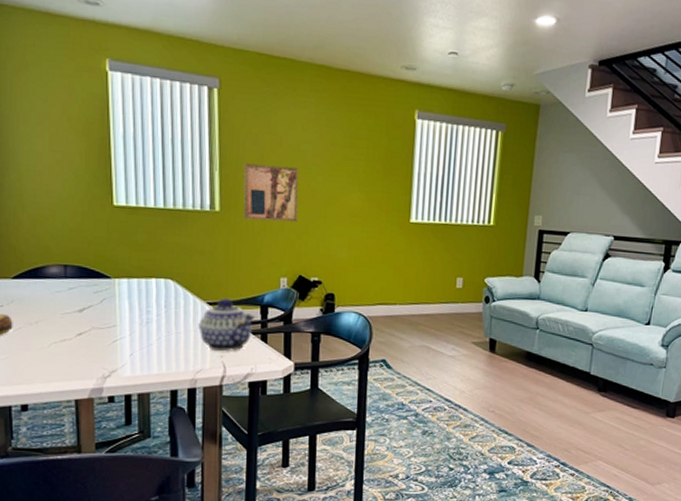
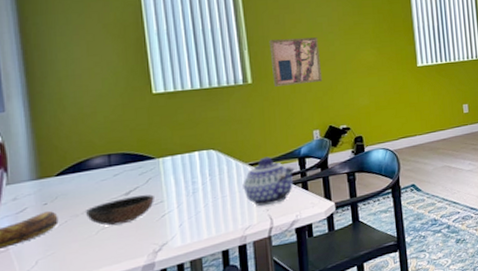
bowl: none [38,314,107,342] -> present [85,194,154,226]

